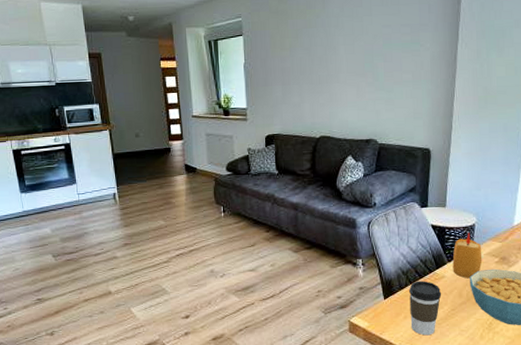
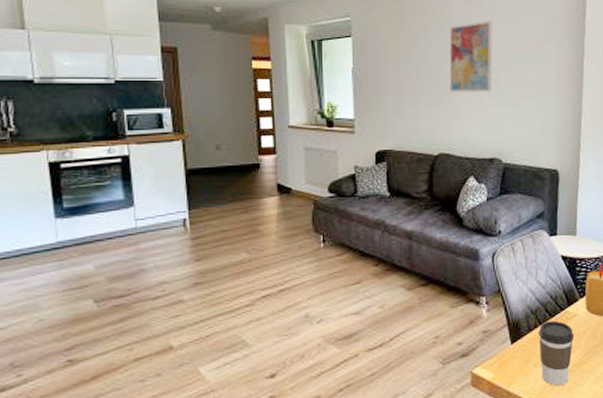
wall art: none [329,13,370,81] -> present [449,21,493,92]

